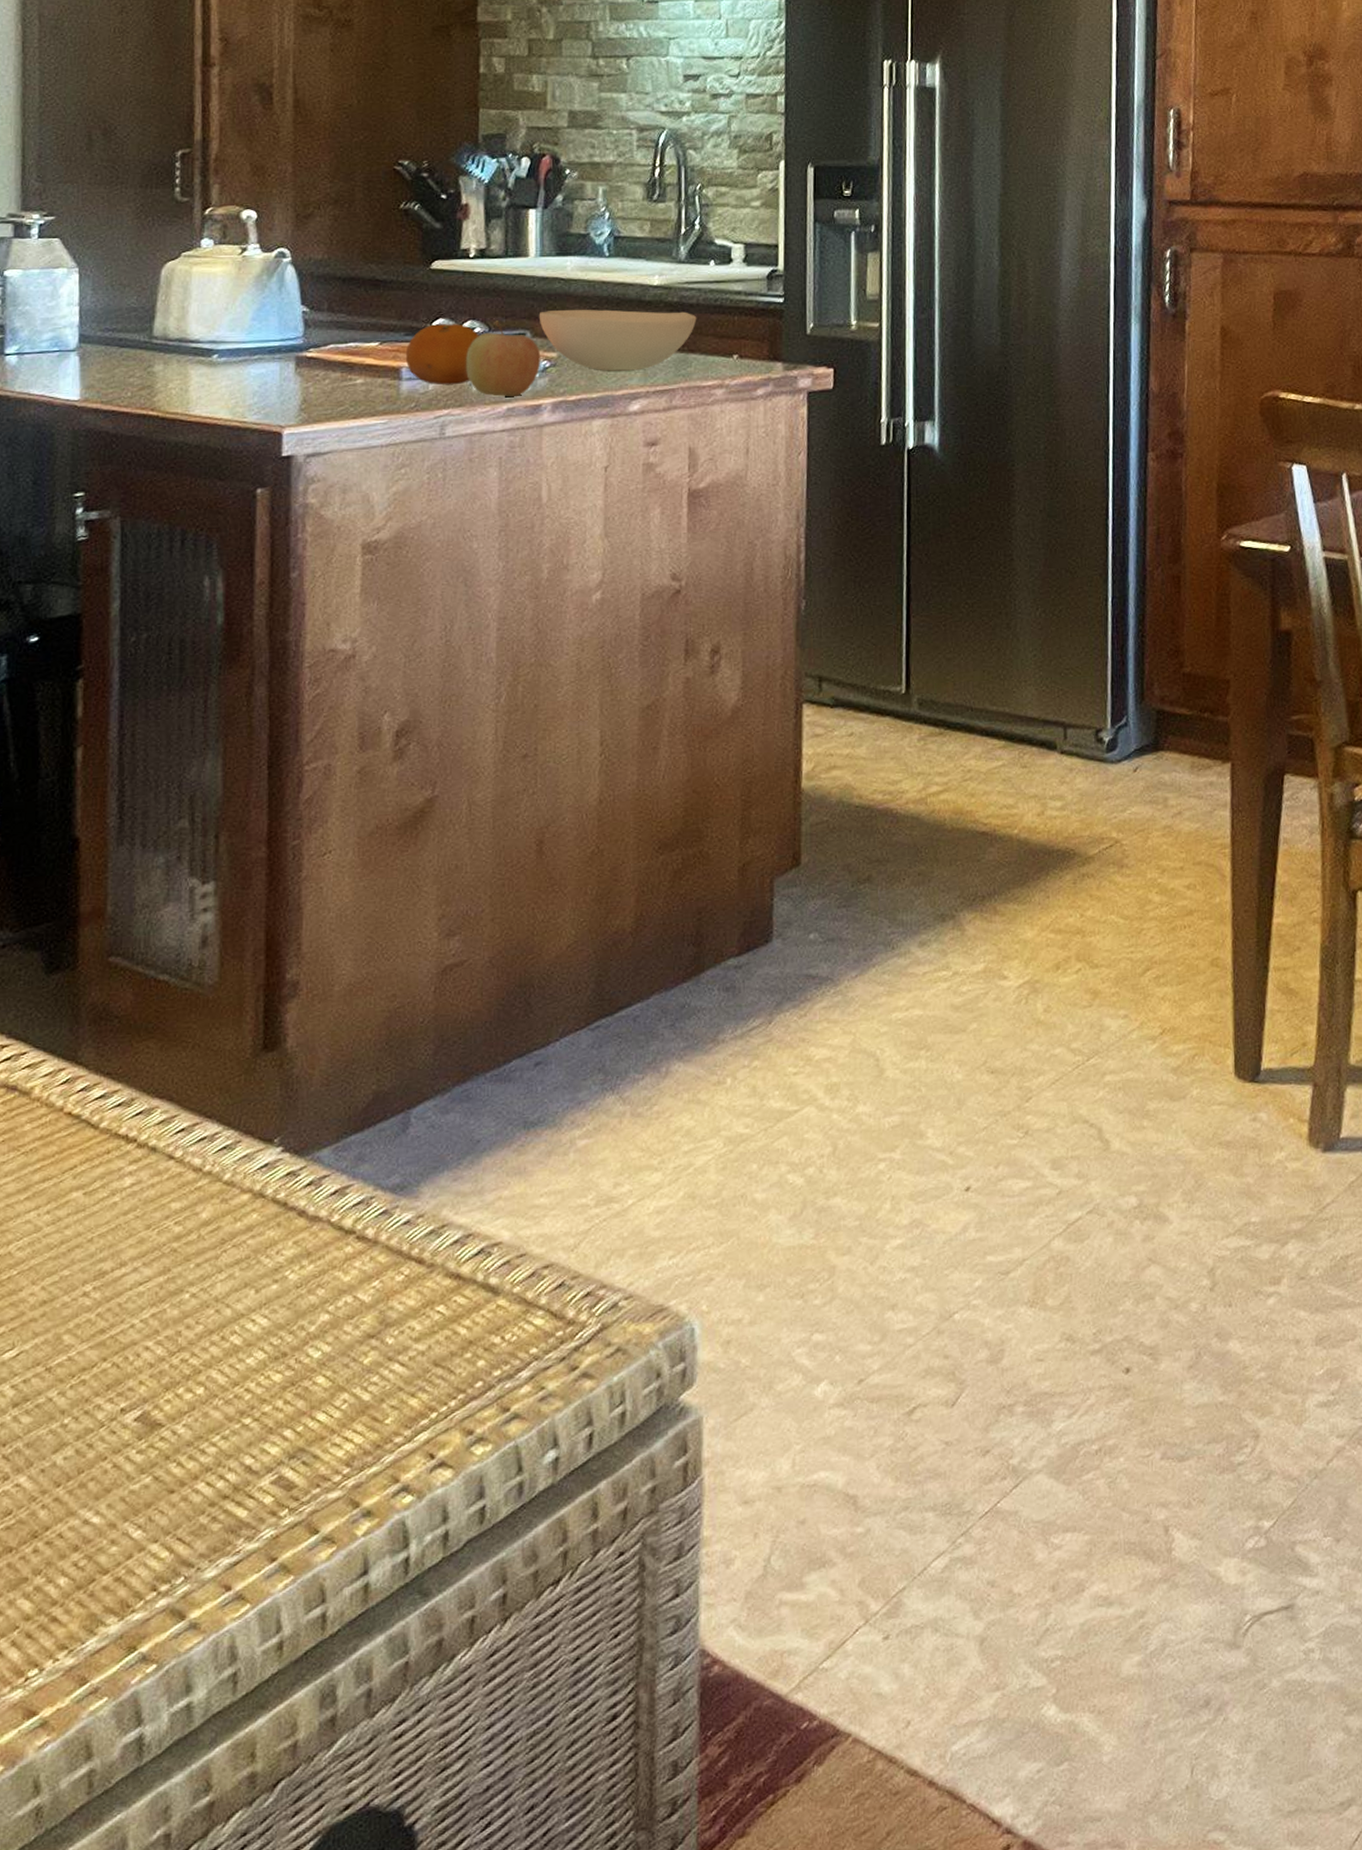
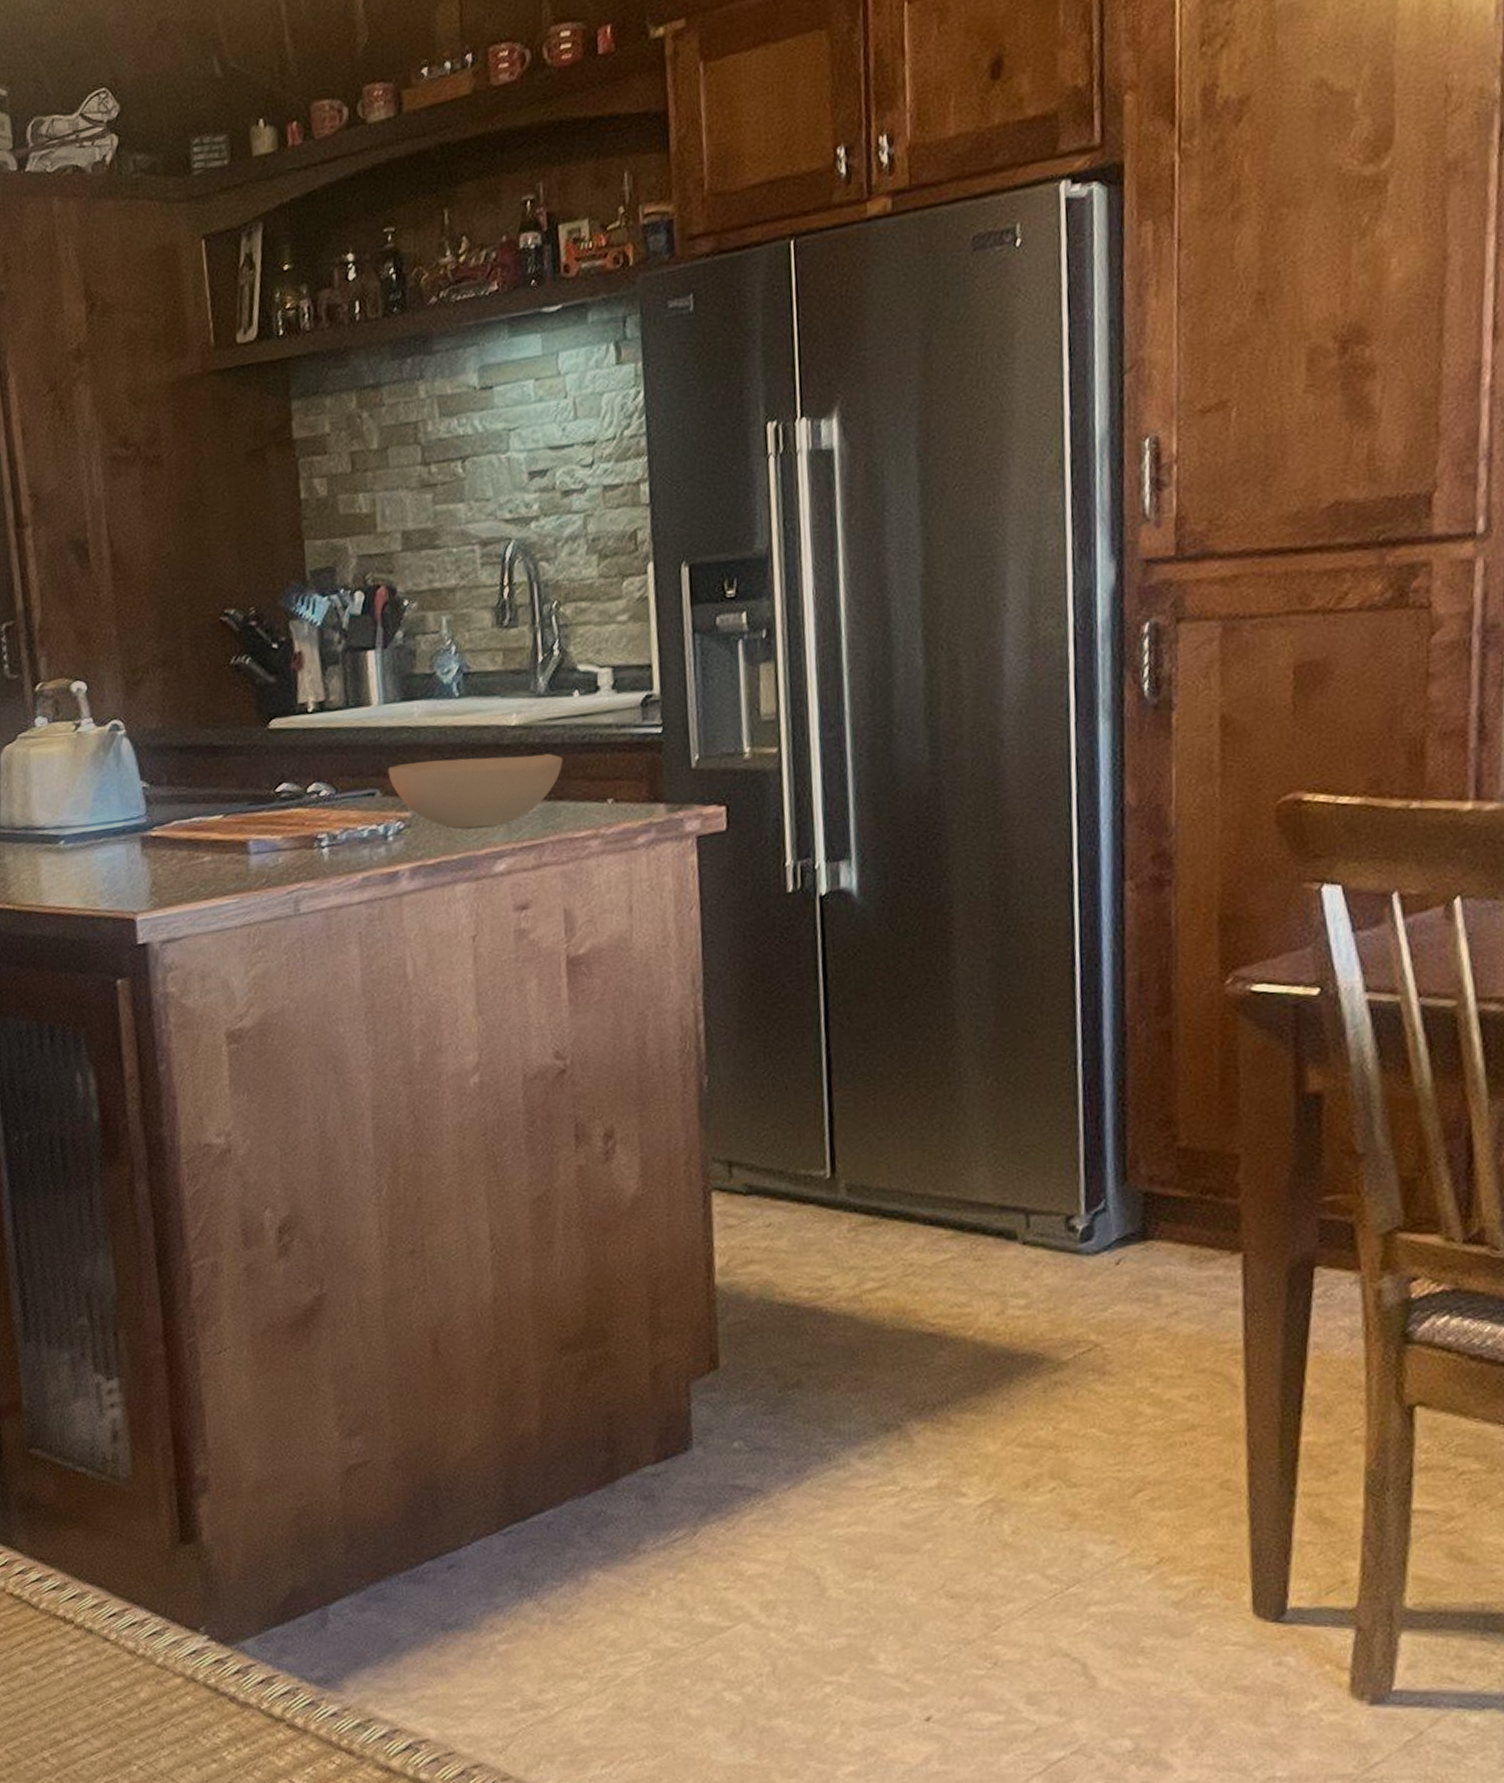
fruit: present [405,324,479,386] -> none [251,787,326,858]
fruit: present [465,320,541,398] -> none [313,780,395,866]

